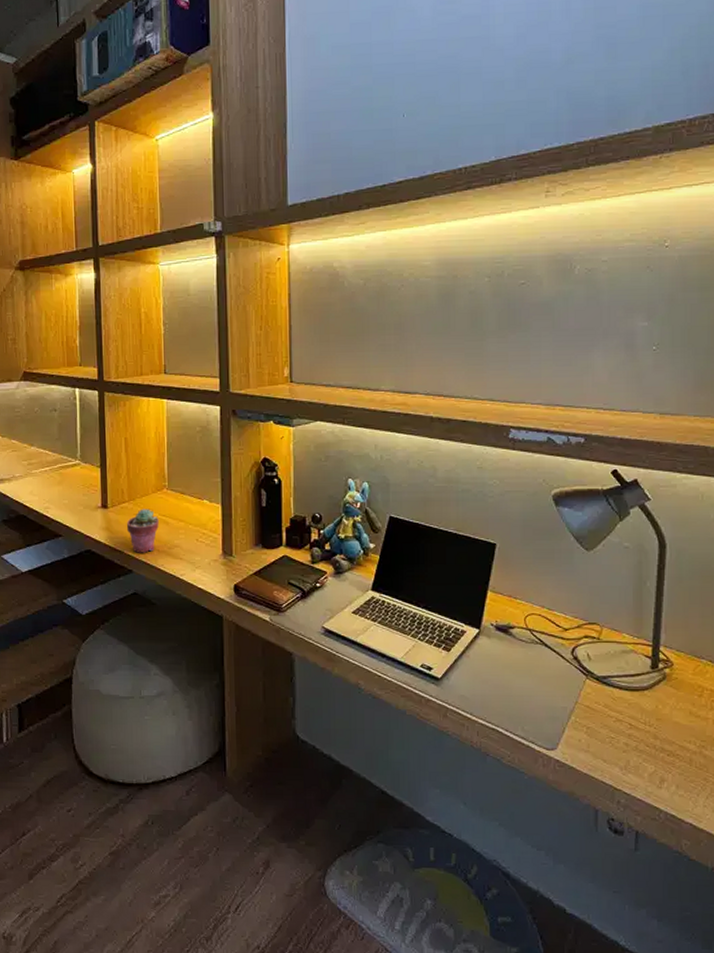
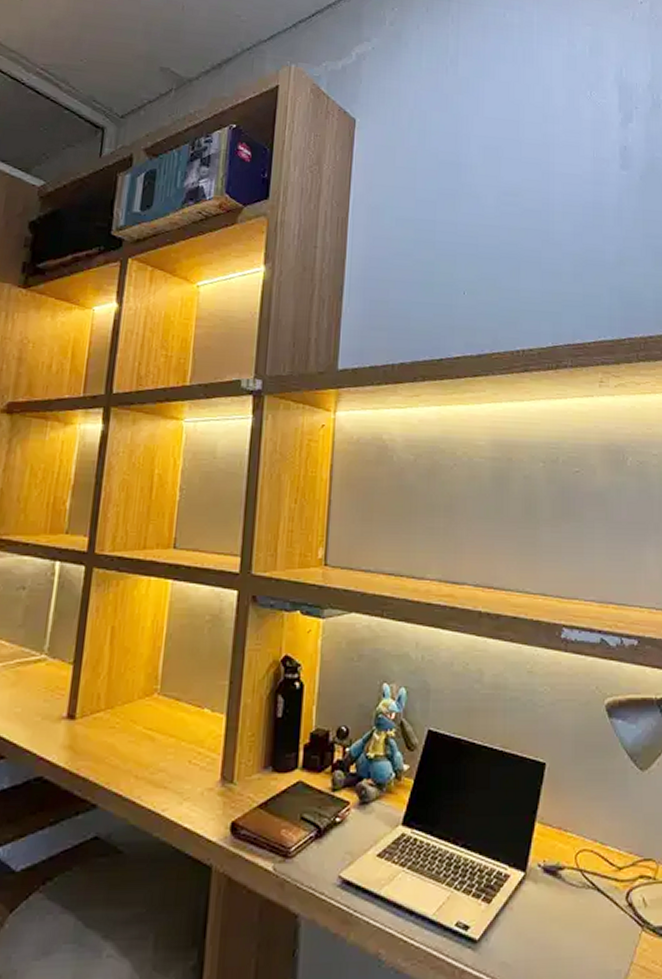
potted succulent: present [126,509,159,553] -> none [96,720,142,781]

